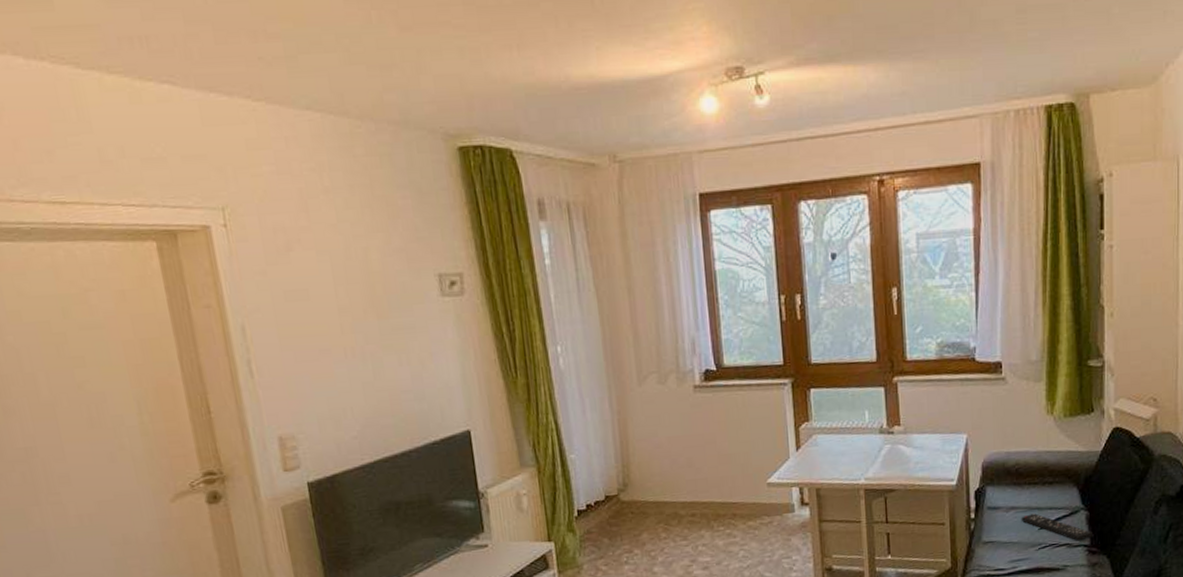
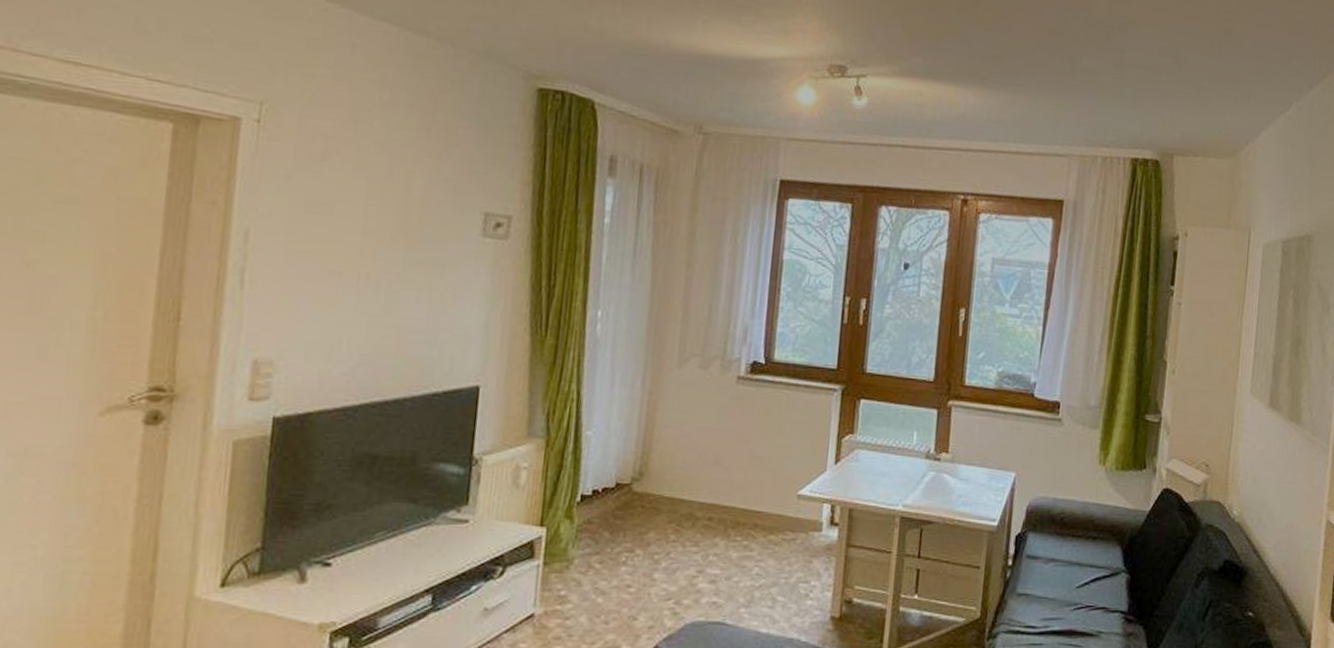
remote control: present [1021,513,1092,541] -> none [1059,569,1131,606]

